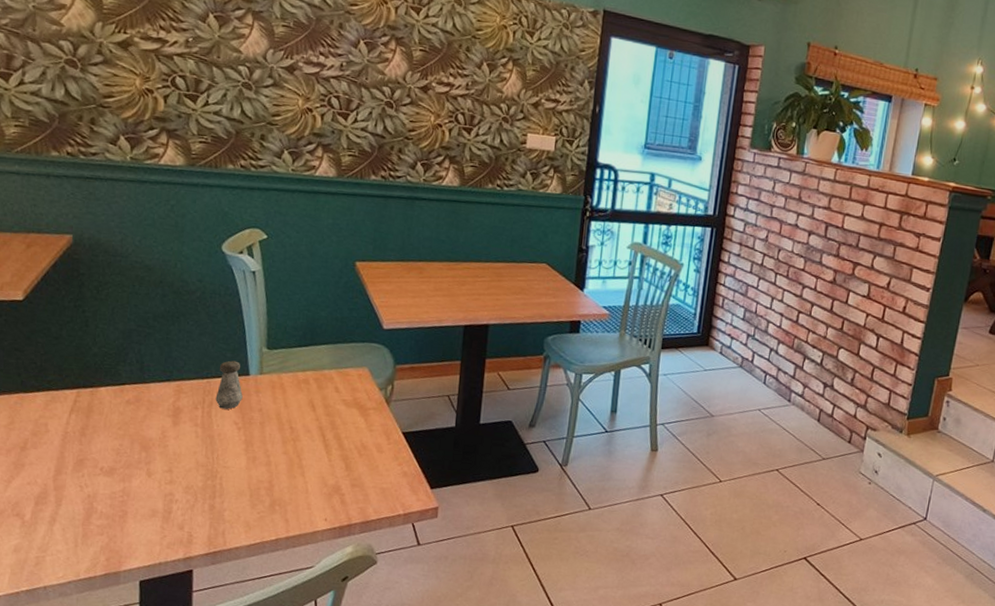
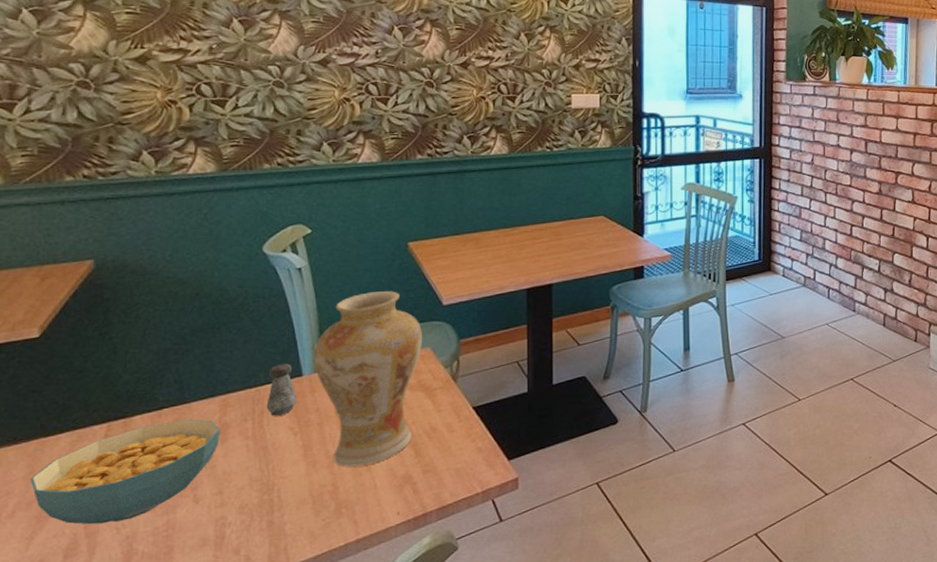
cereal bowl: none [11,397,173,481] -> present [30,419,220,525]
vase: none [260,305,362,470] -> present [313,291,423,467]

